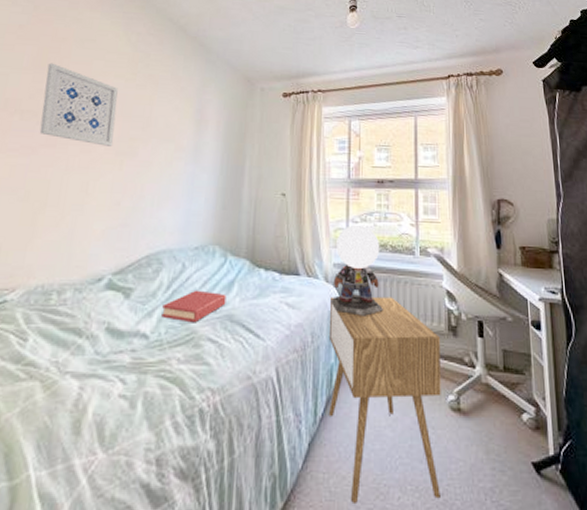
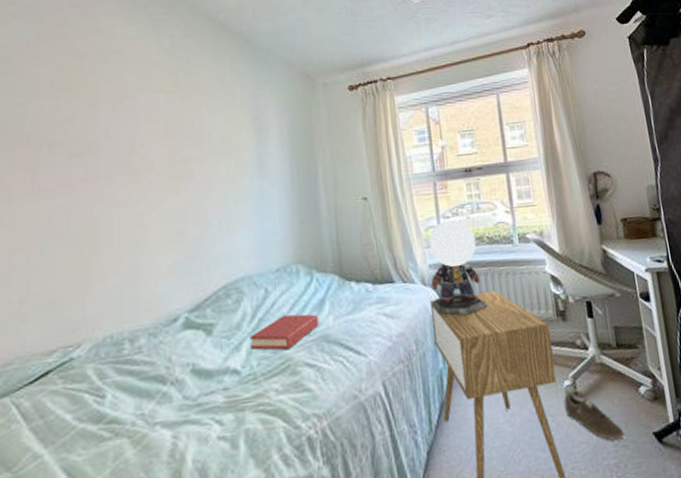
wall art: present [39,63,118,146] -> none [70,83,164,172]
sneaker: none [446,405,503,463] -> present [564,390,625,441]

